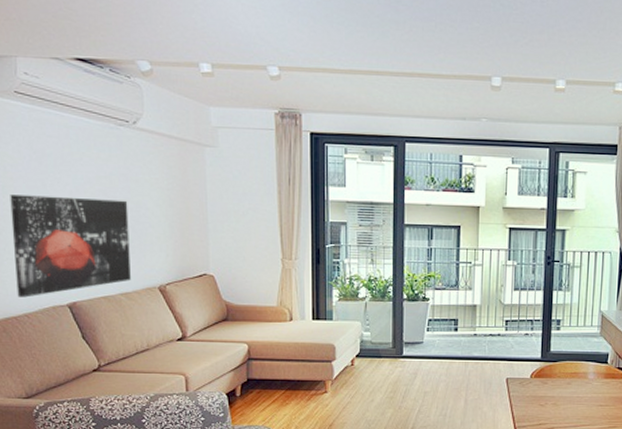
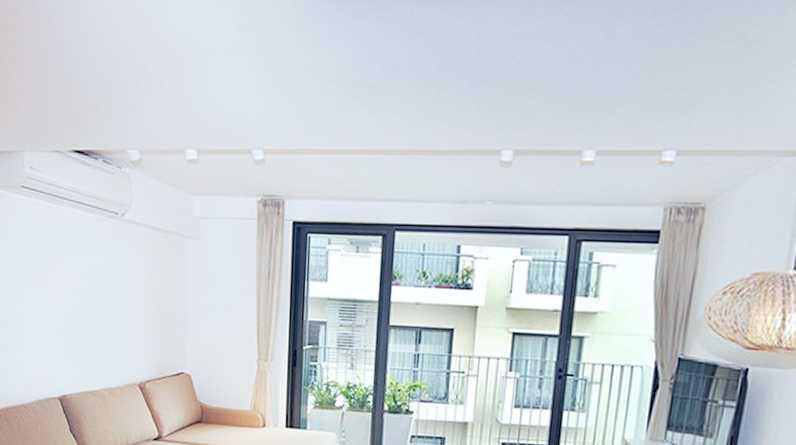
wall art: present [10,195,131,298] -> none [14,287,114,388]

